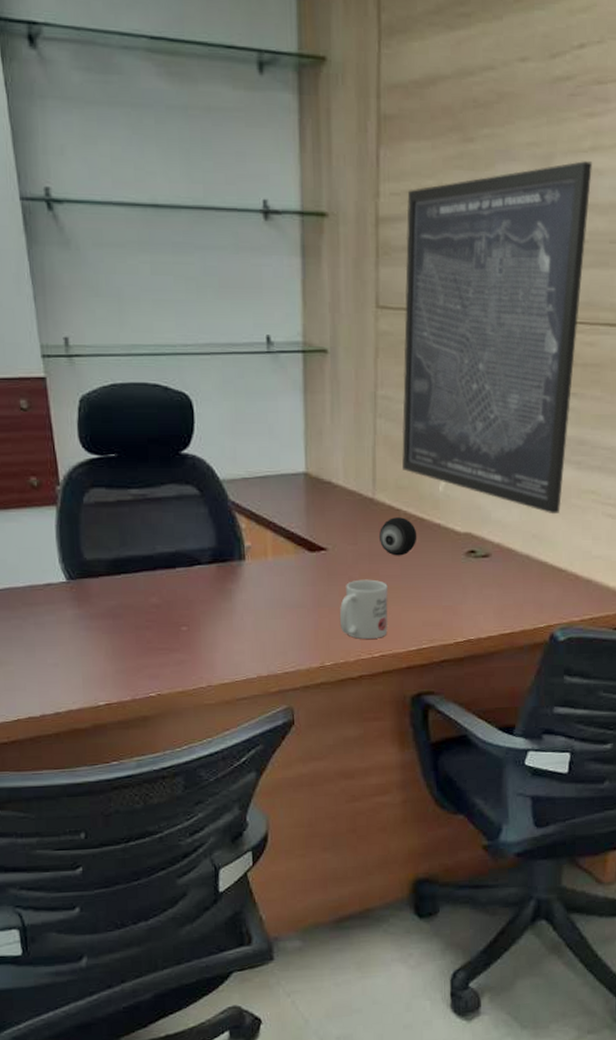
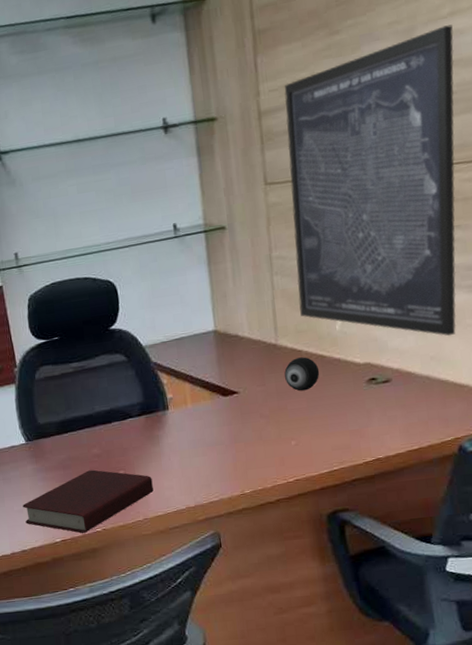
book: none [58,622,221,697] -> present [23,469,154,533]
mug: present [339,579,388,639] -> none [254,414,300,467]

